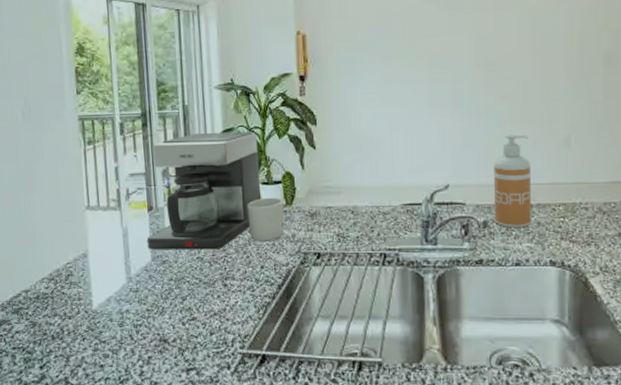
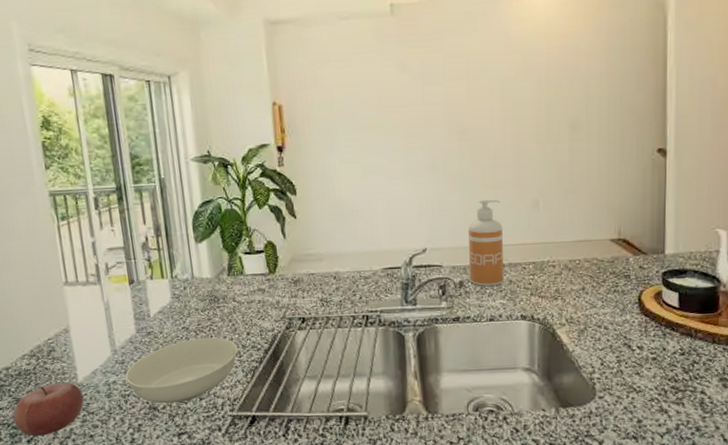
fruit: none [28,307,97,362] -> present [13,381,84,436]
bowl: none [138,269,251,337] -> present [125,337,238,404]
coffee maker: present [146,132,261,250] -> none [129,203,244,323]
mug: present [247,197,285,242] -> none [230,266,269,310]

